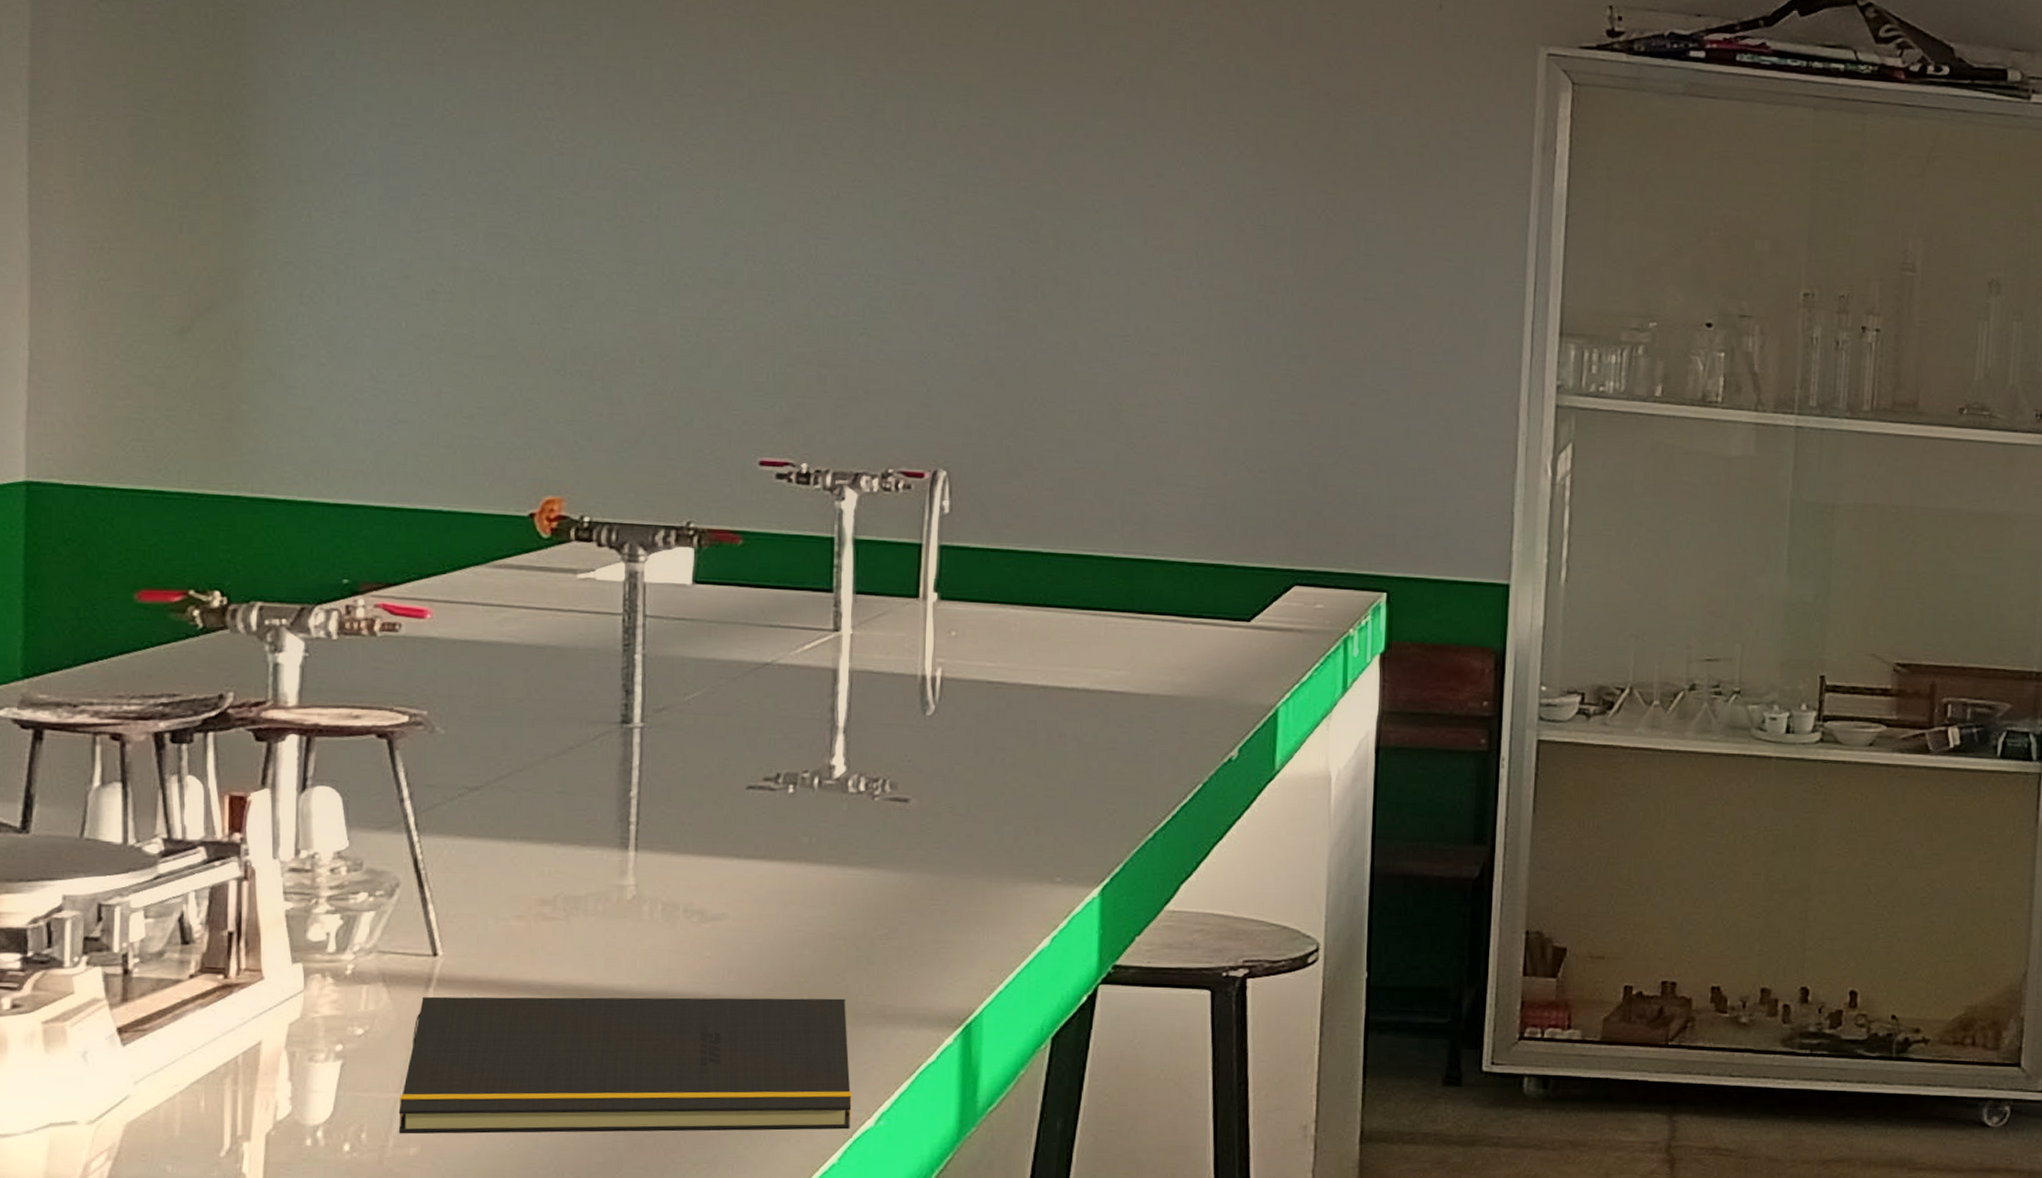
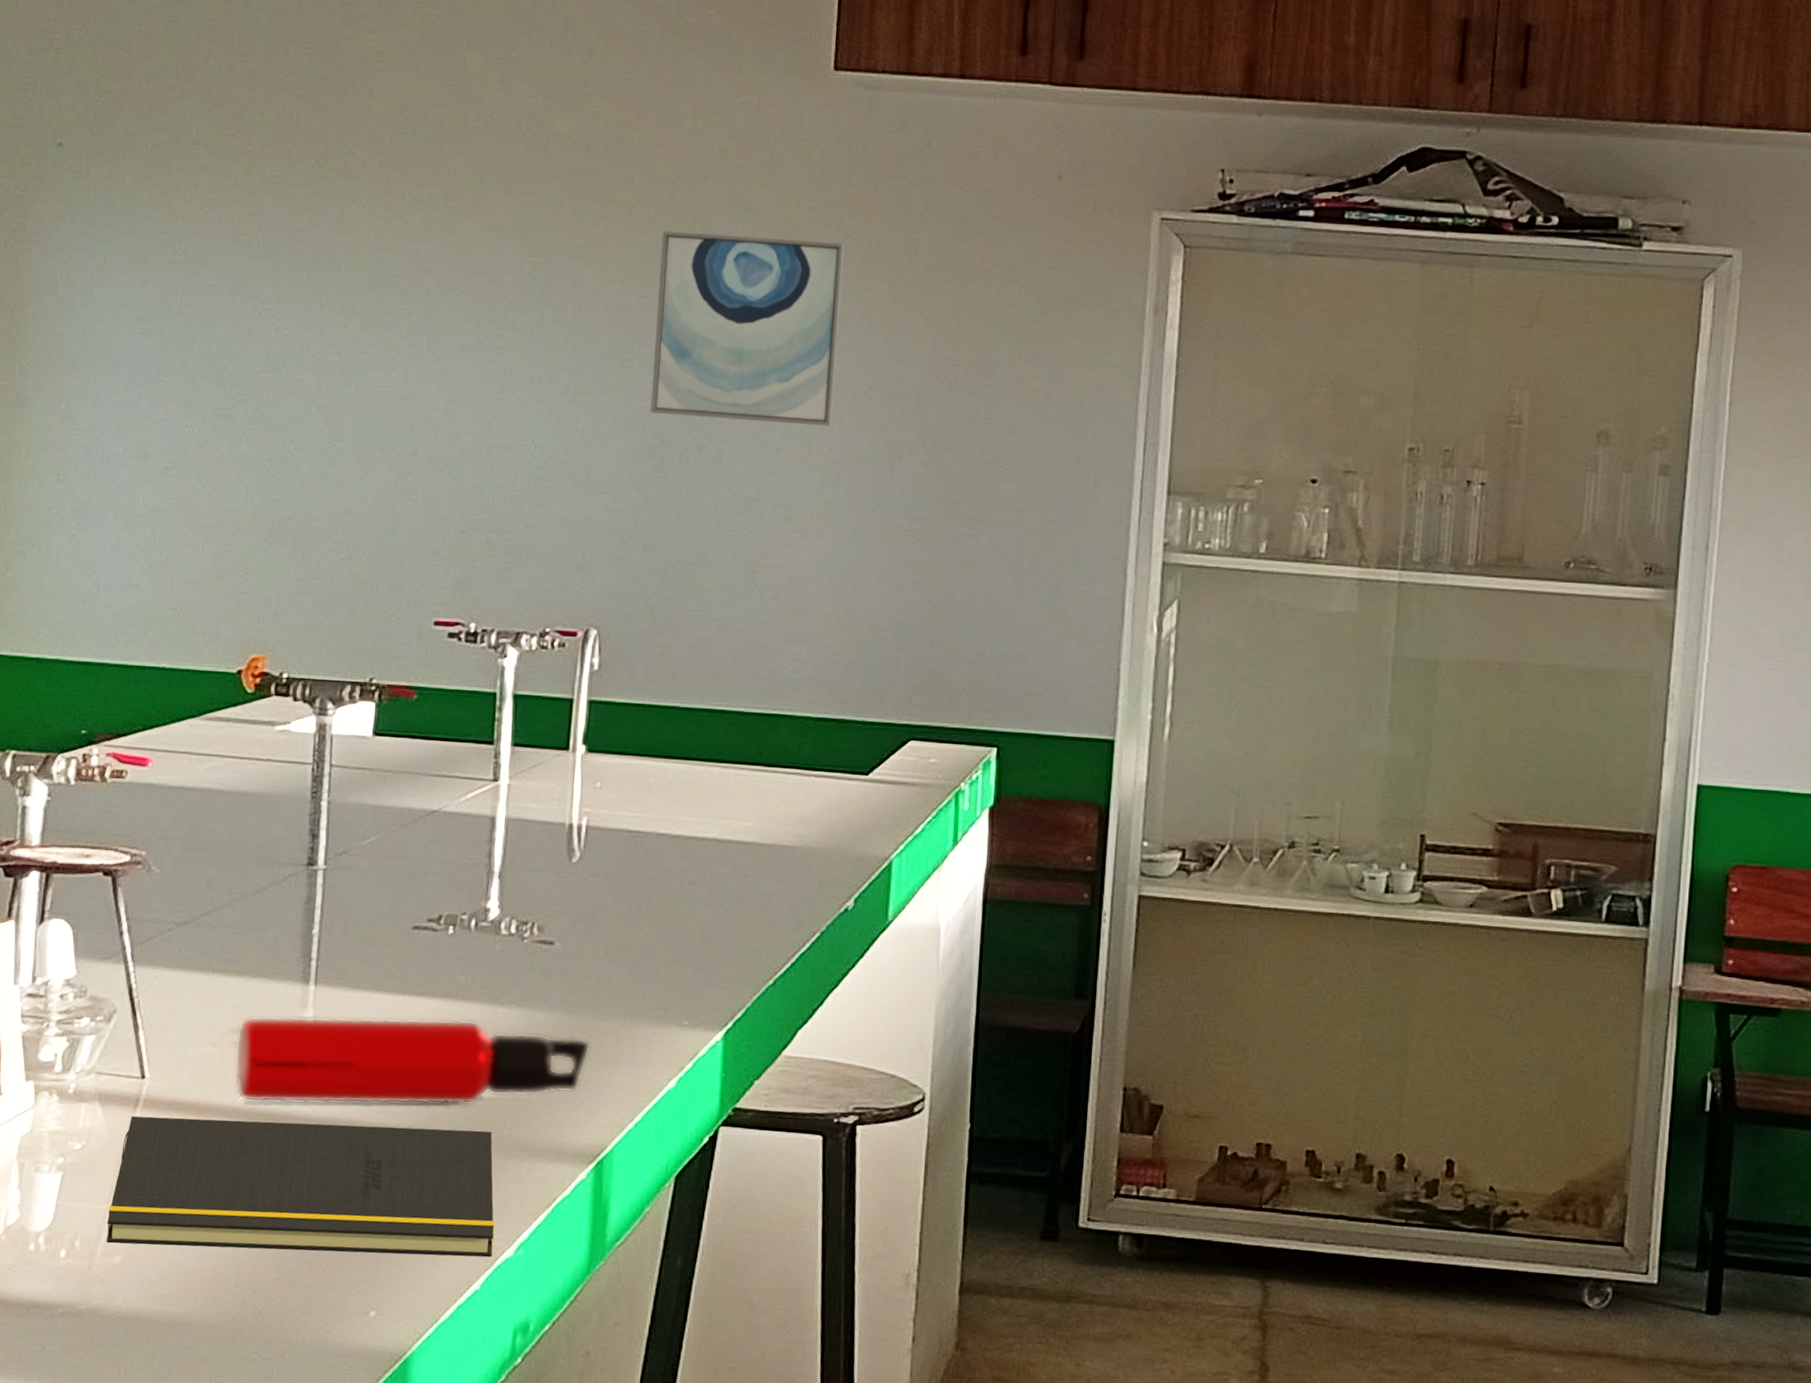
water bottle: none [544,883,953,977] -> present [235,1016,590,1105]
wall art: none [999,48,1210,260] -> present [650,231,845,426]

